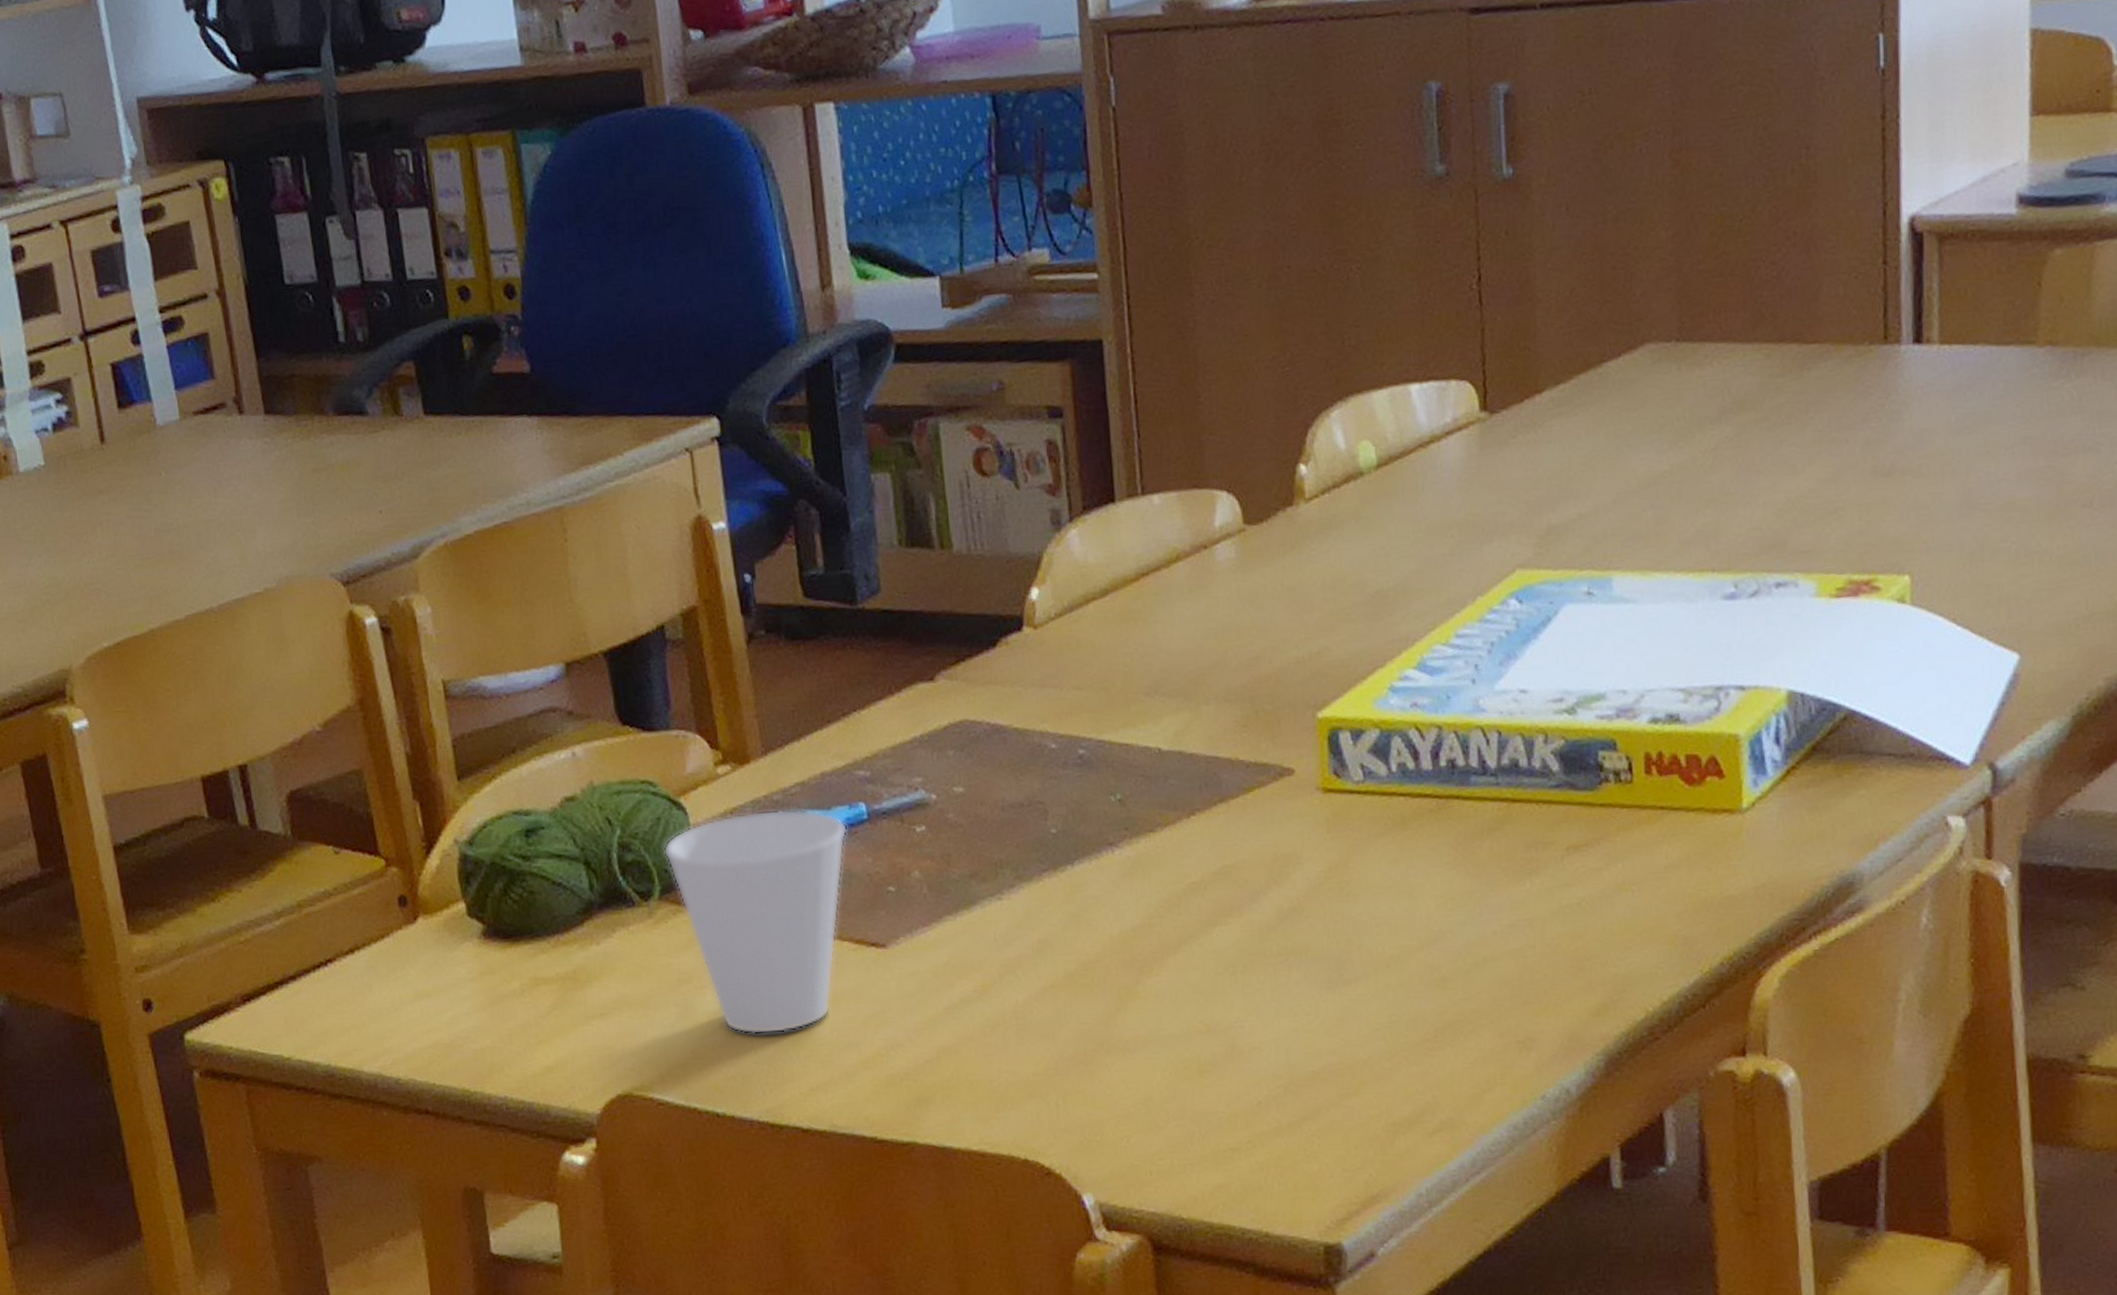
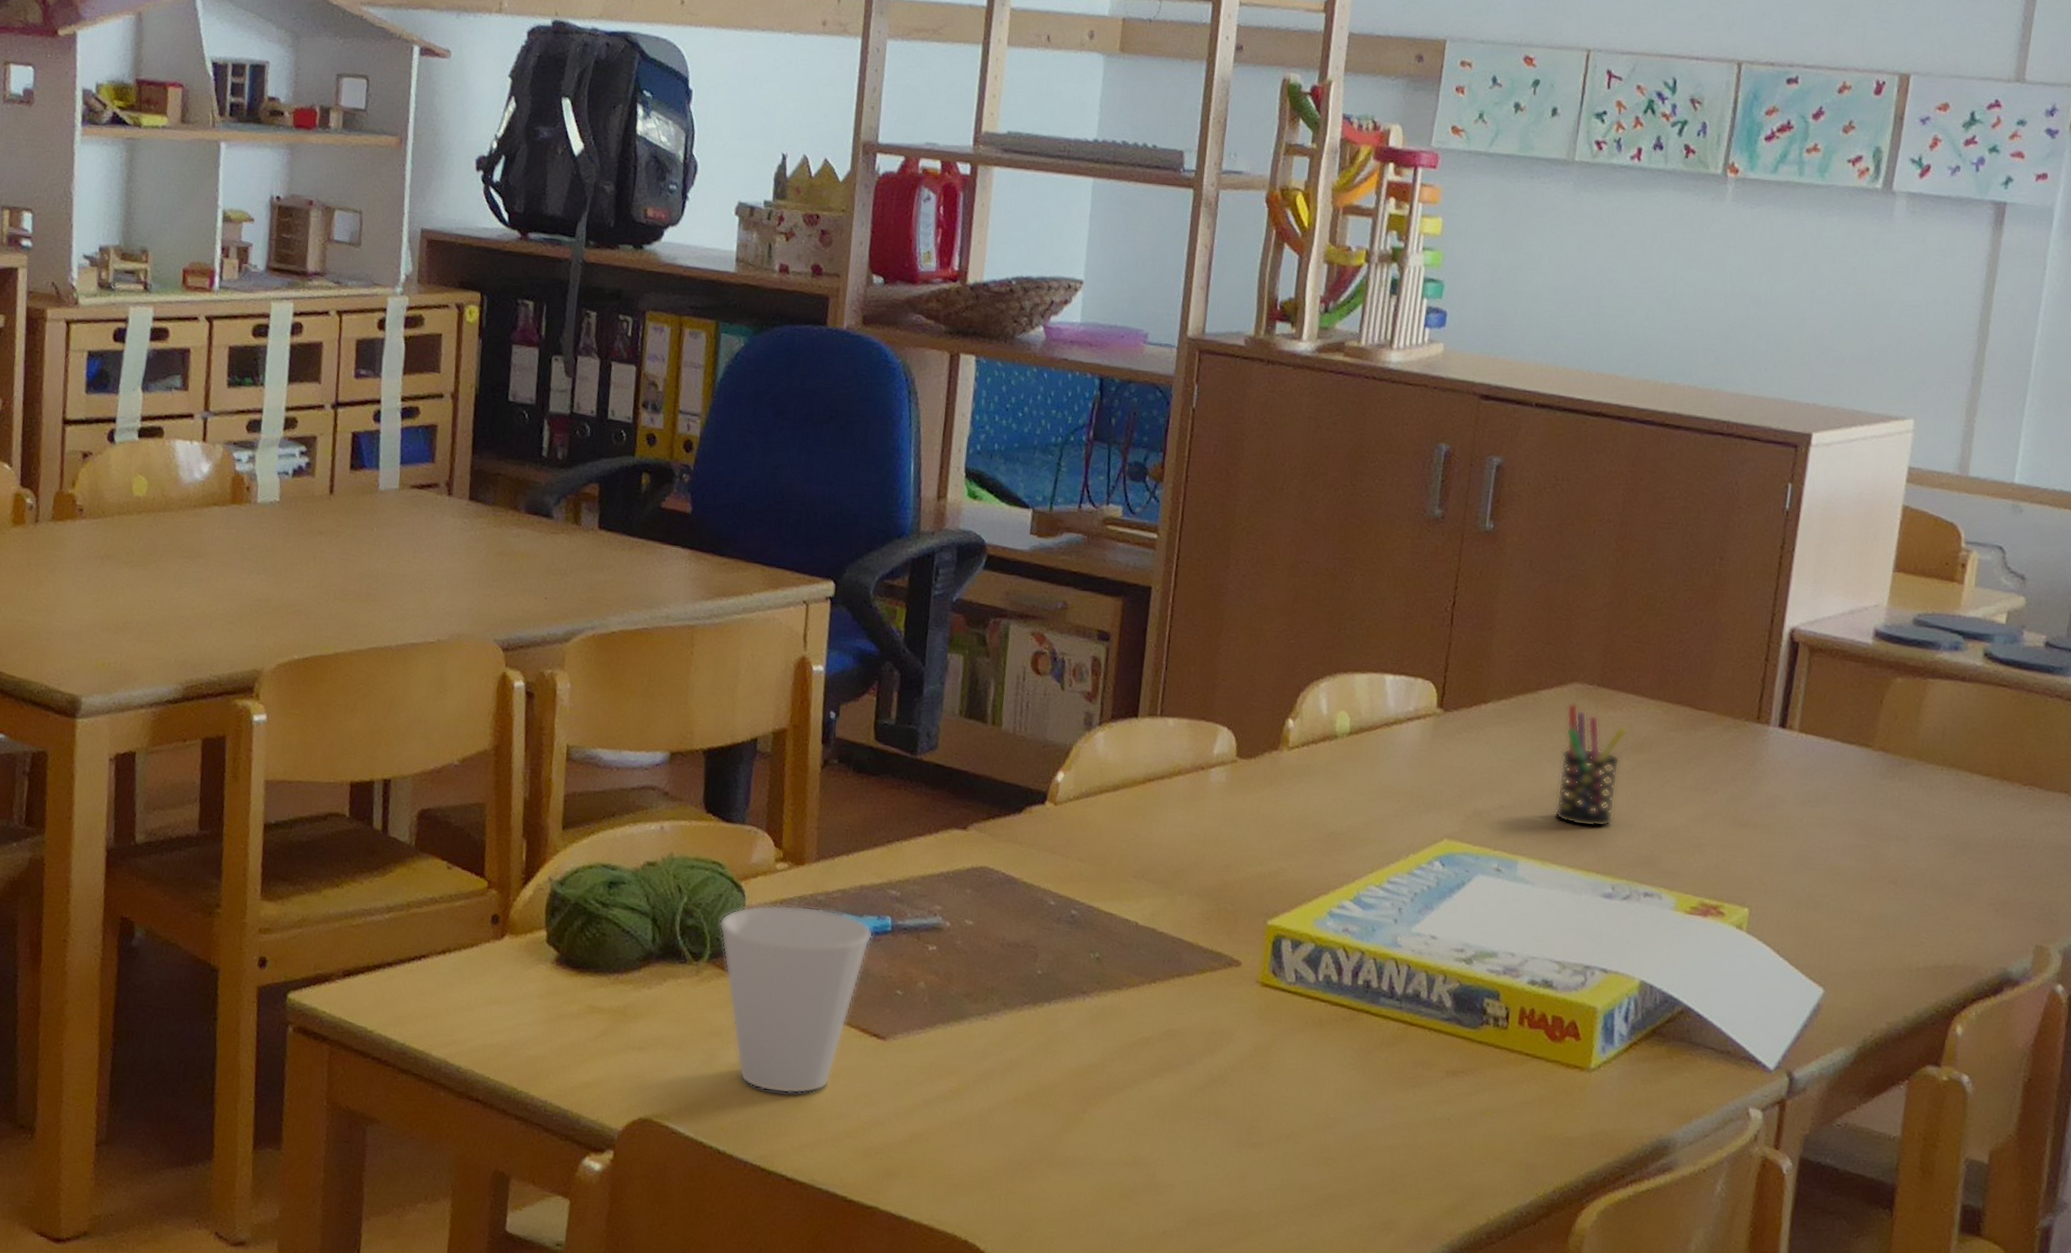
pen holder: none [1642,369,1724,519] -> present [1555,703,1628,828]

